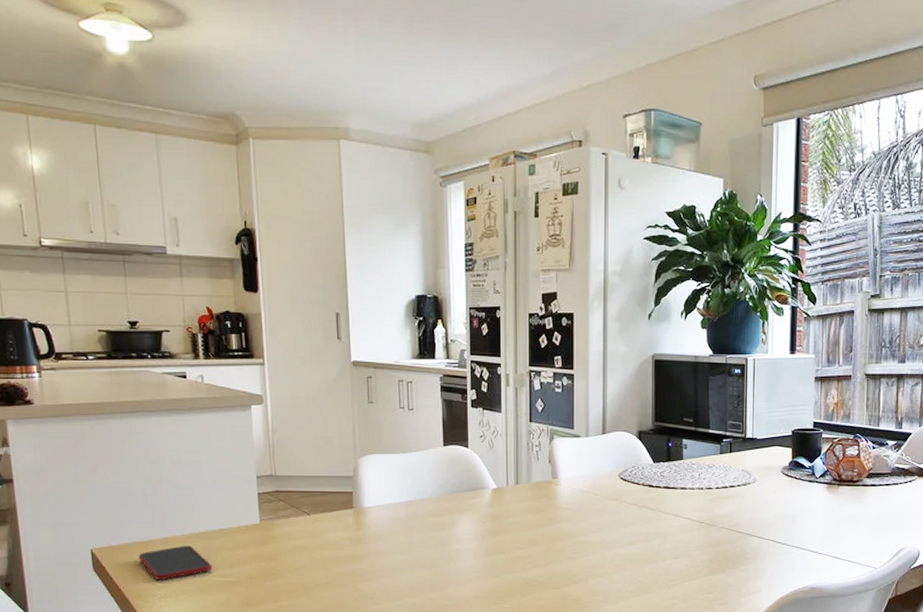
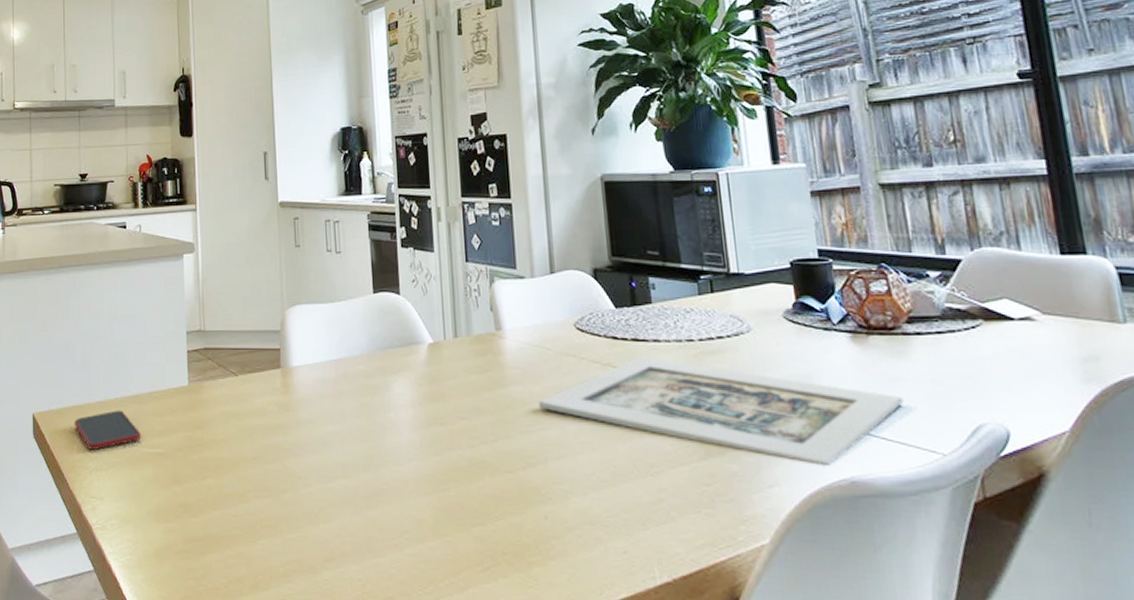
picture frame: none [584,501,856,577] -> present [538,357,904,465]

